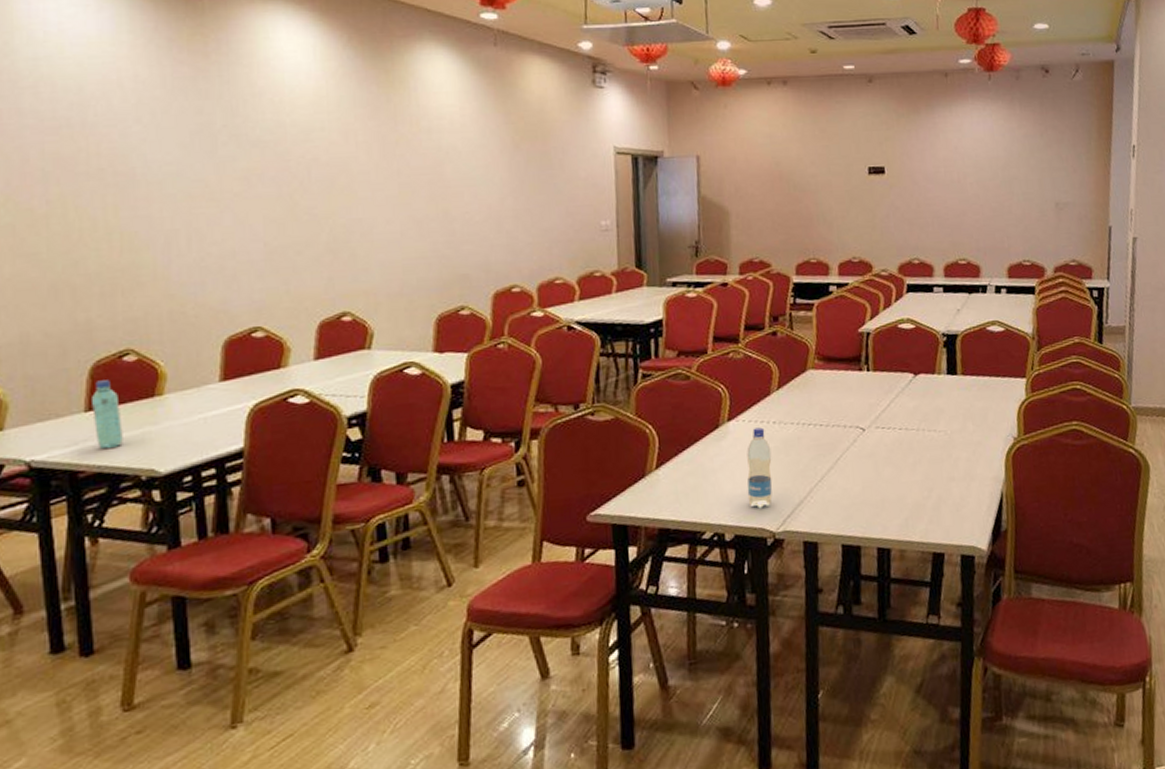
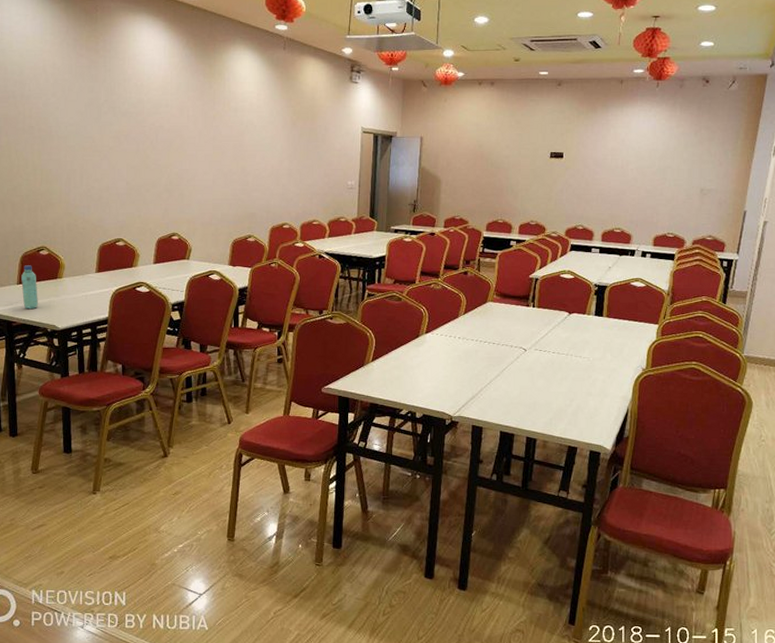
bottle: present [747,427,773,509] -> none [435,340,455,398]

